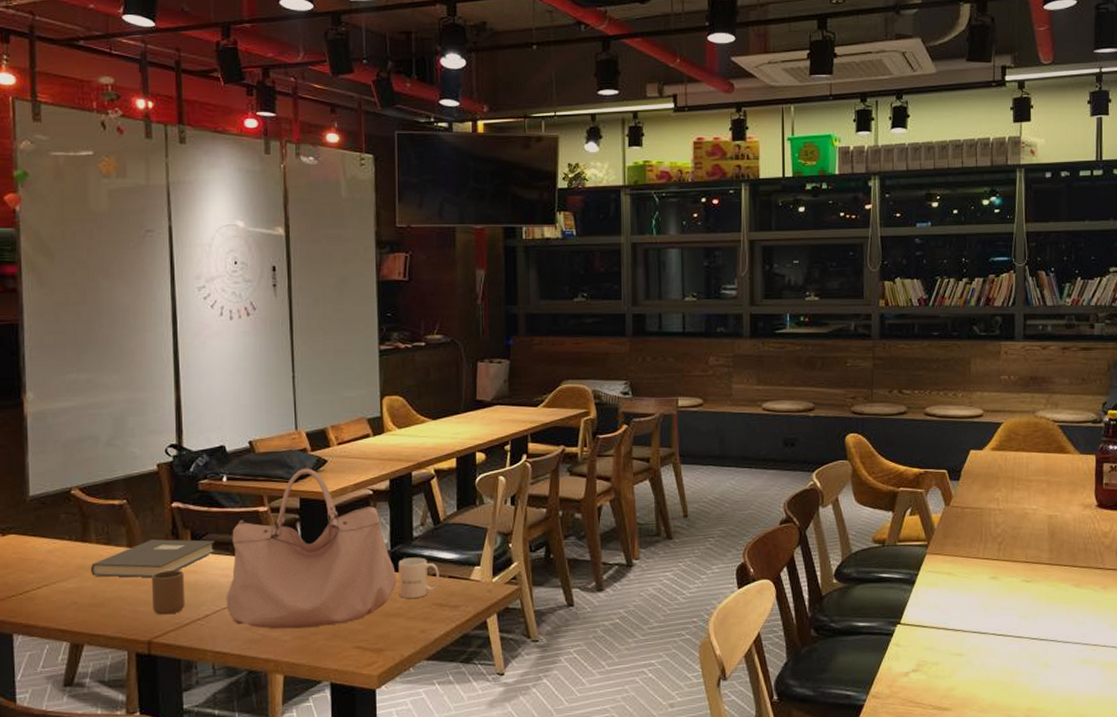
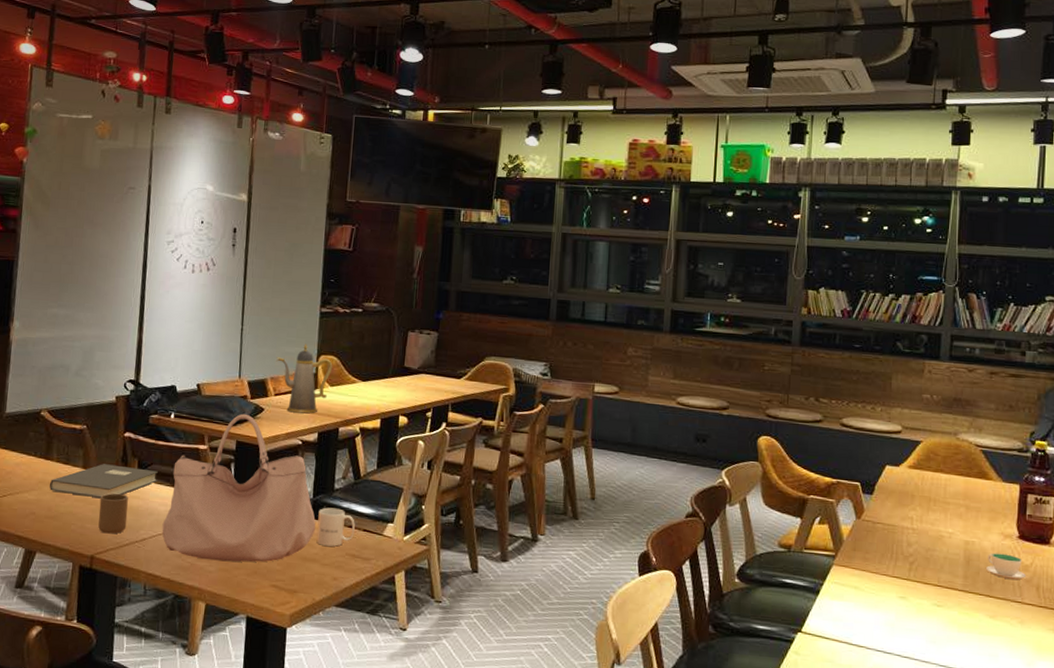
coffee pot: none [335,385,399,461] -> present [276,343,333,414]
cup: none [1068,523,1107,548] -> present [985,553,1027,580]

